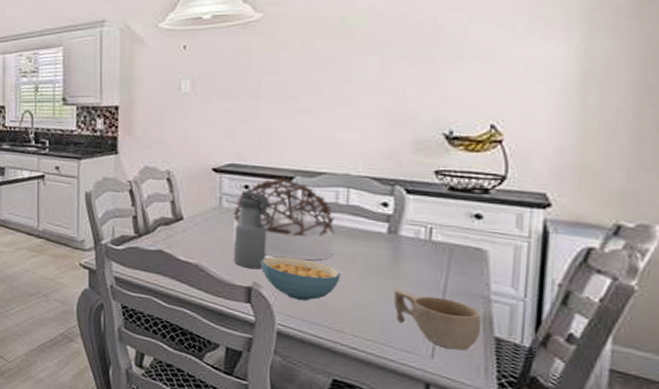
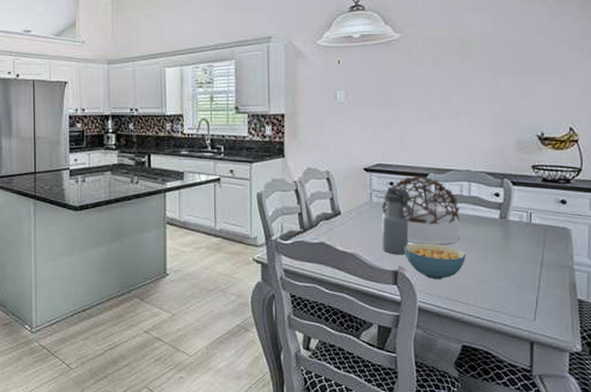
cup: present [394,288,482,351] -> none [506,264,569,312]

